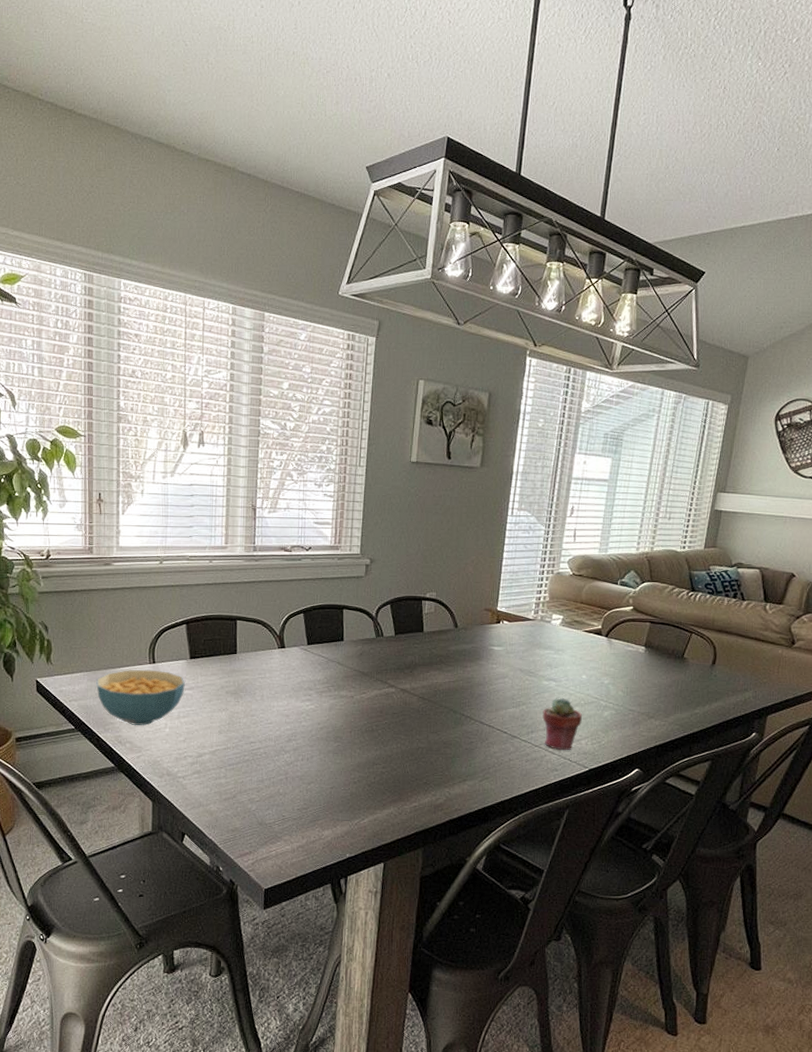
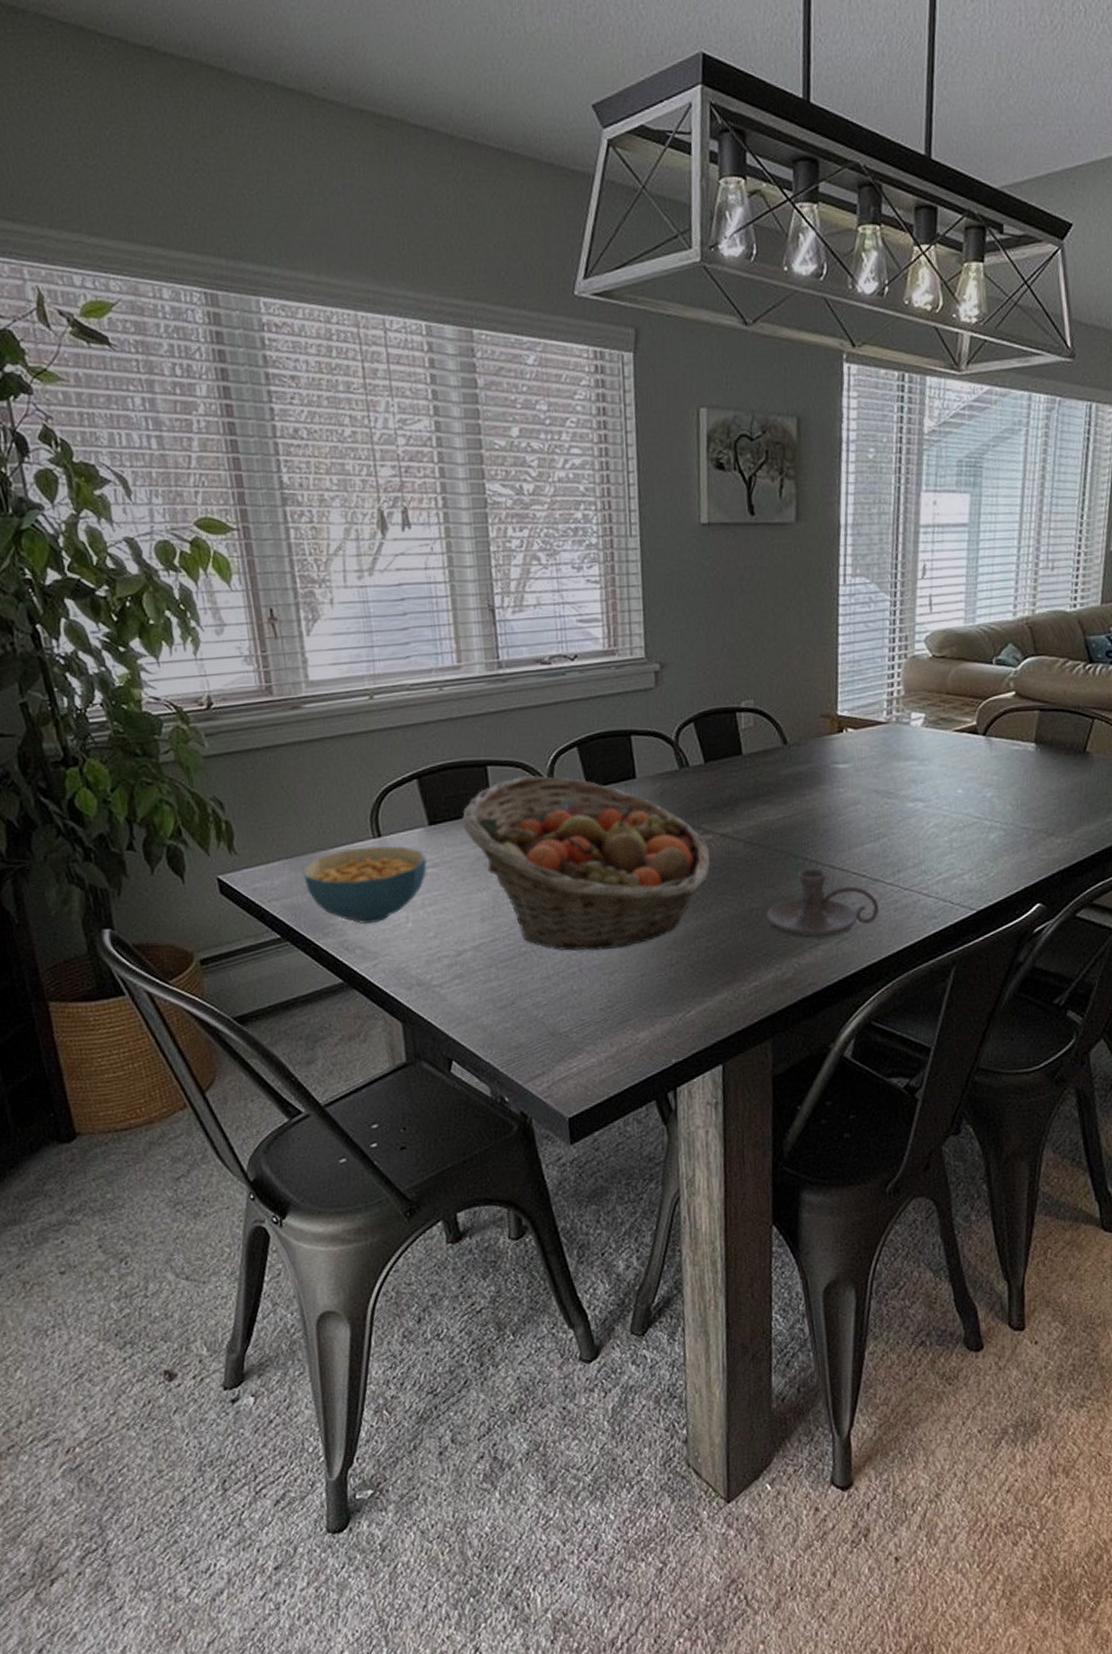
fruit basket: none [215,631,392,766] -> present [462,776,711,951]
candle holder: none [428,721,515,777] -> present [766,868,880,940]
potted succulent: present [542,698,583,751] -> none [910,822,963,891]

